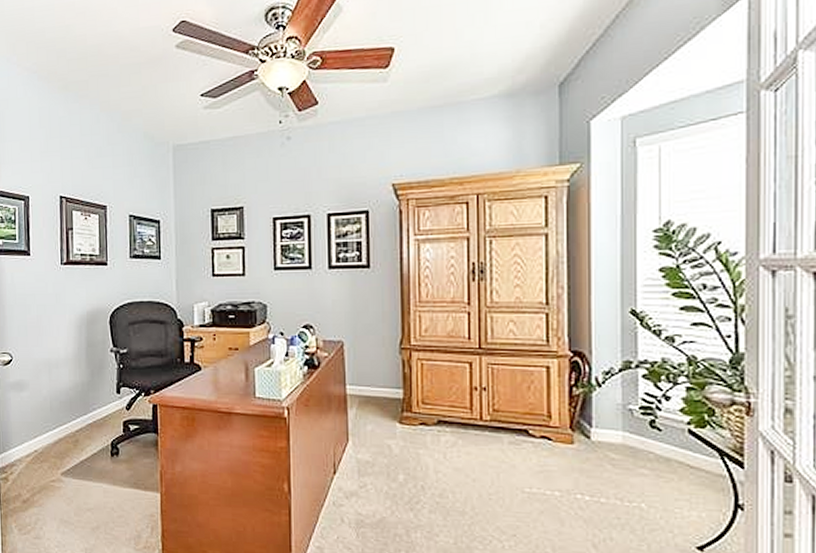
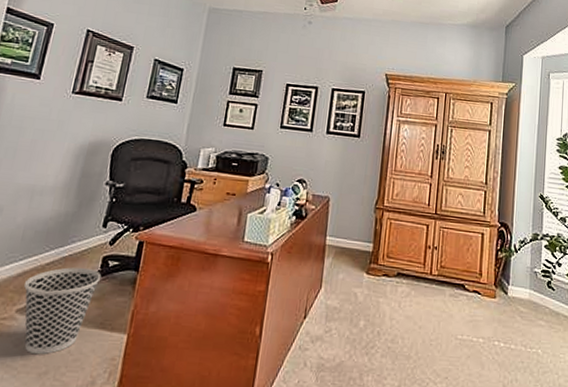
wastebasket: none [61,433,126,511] -> present [23,267,102,354]

